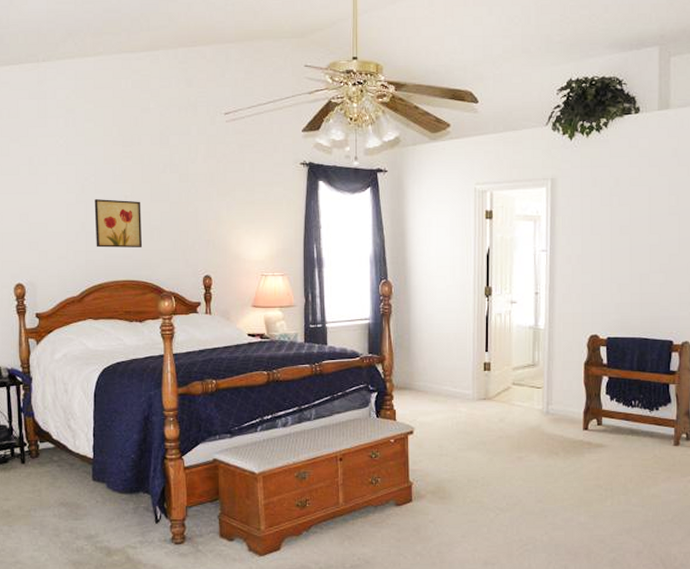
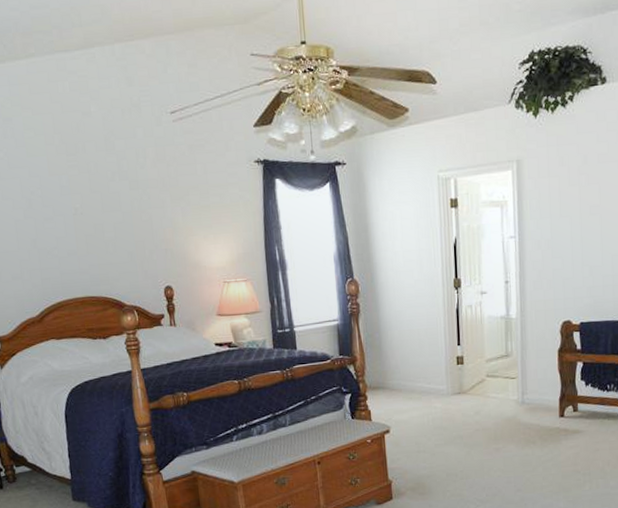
wall art: present [94,199,143,248] -> none [43,212,99,265]

